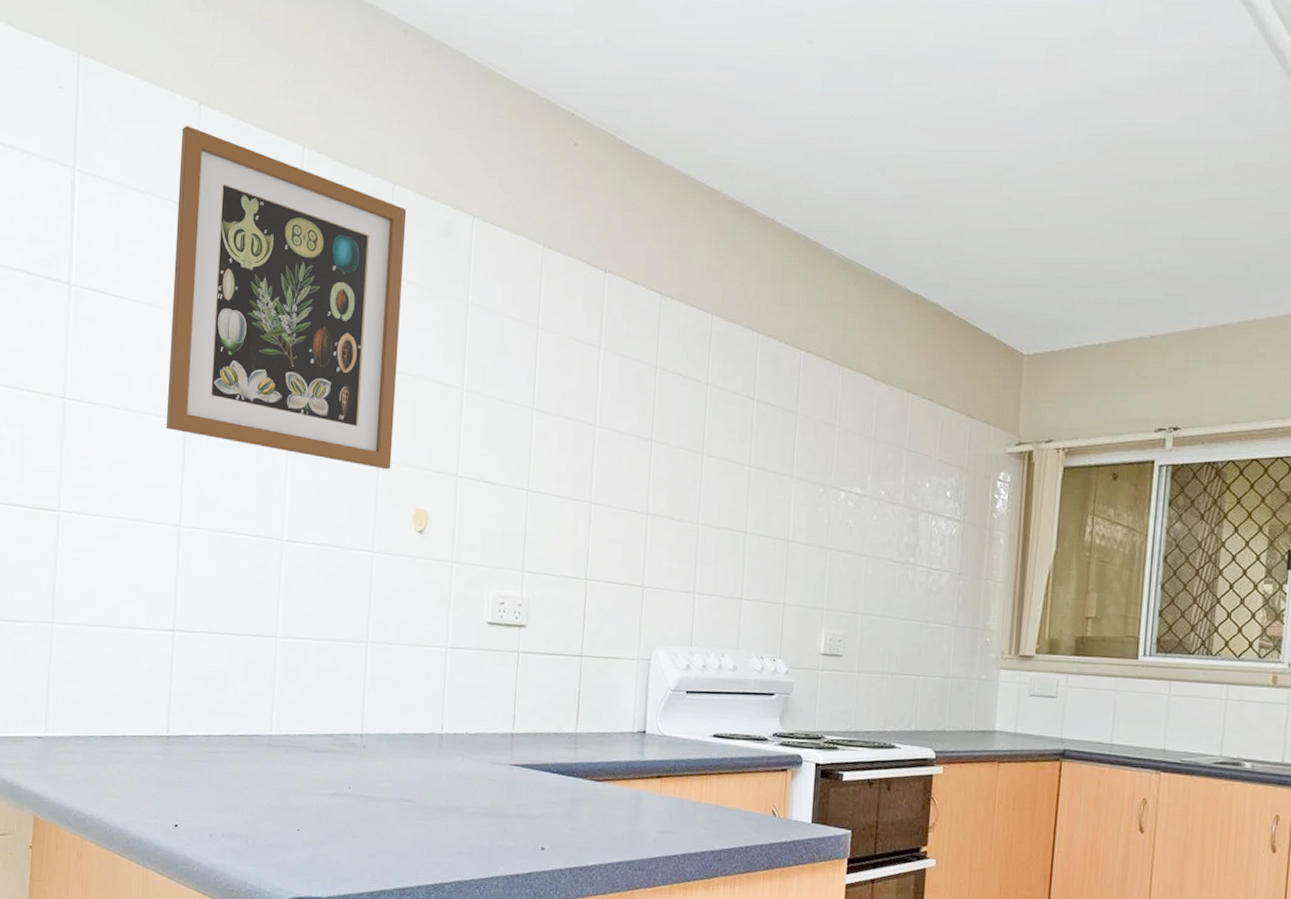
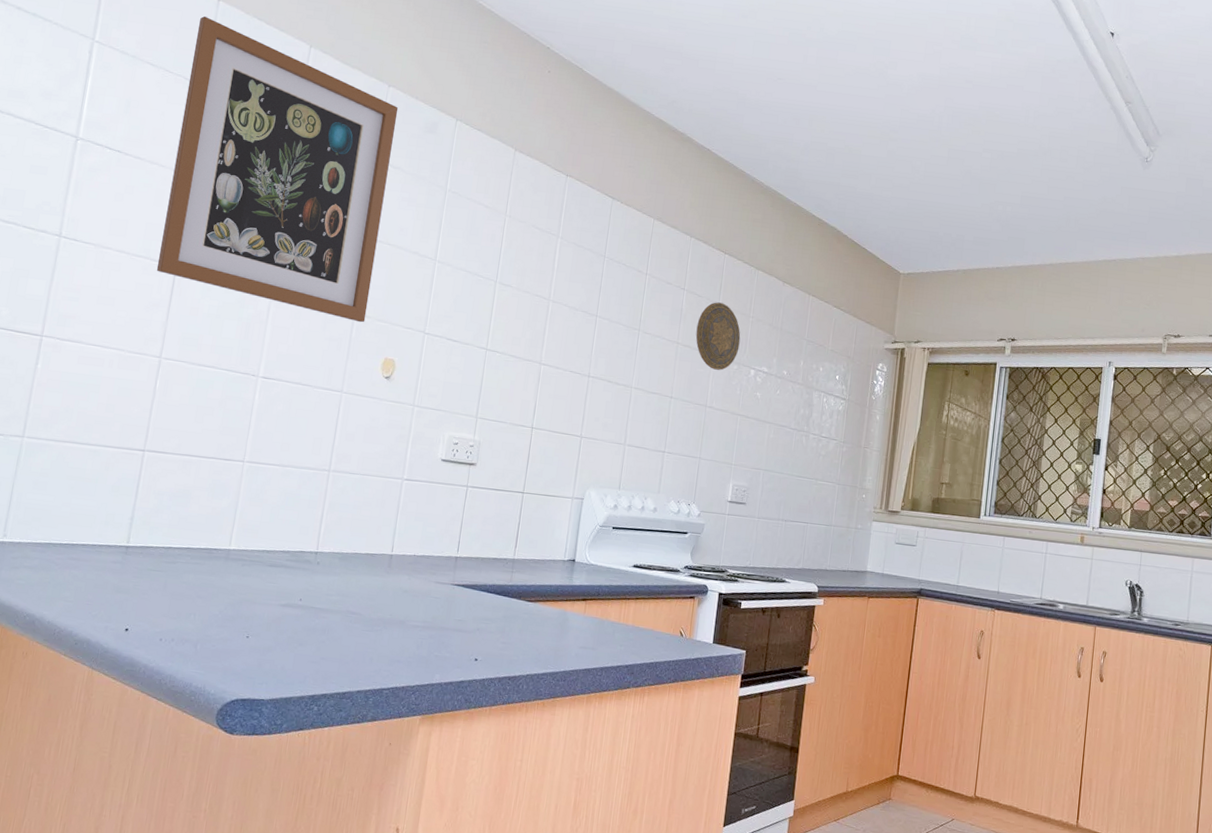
decorative plate: none [771,411,826,495] -> present [695,302,741,370]

